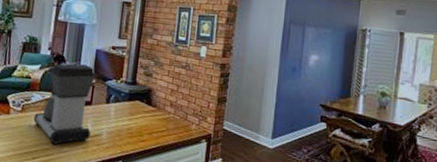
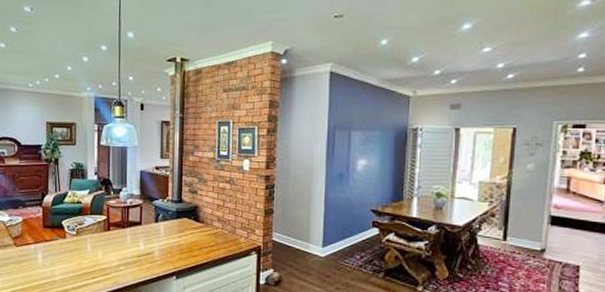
coffee maker: present [33,63,96,145] -> none [88,186,143,265]

